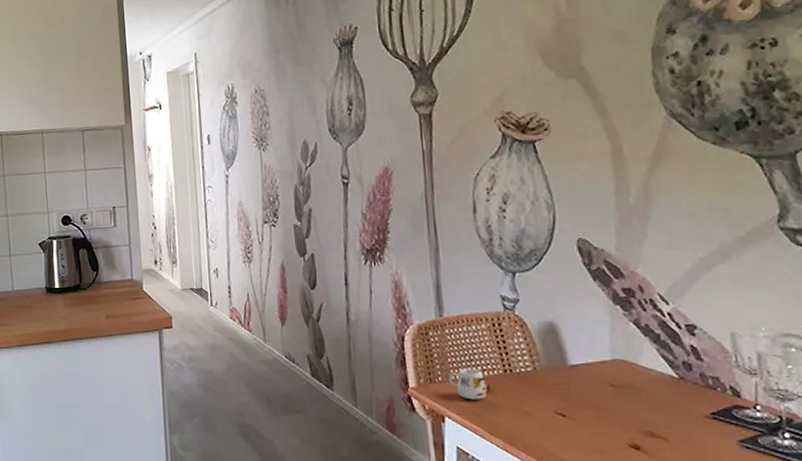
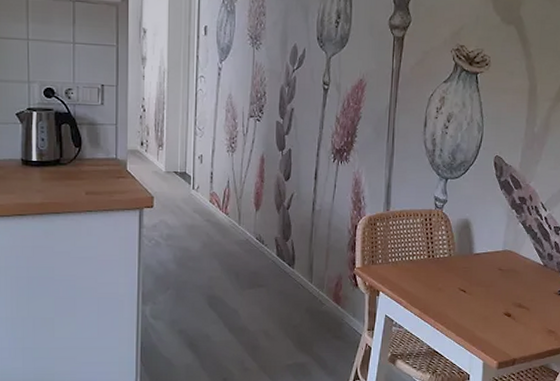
mug: present [448,368,491,400] -> none [386,253,417,279]

